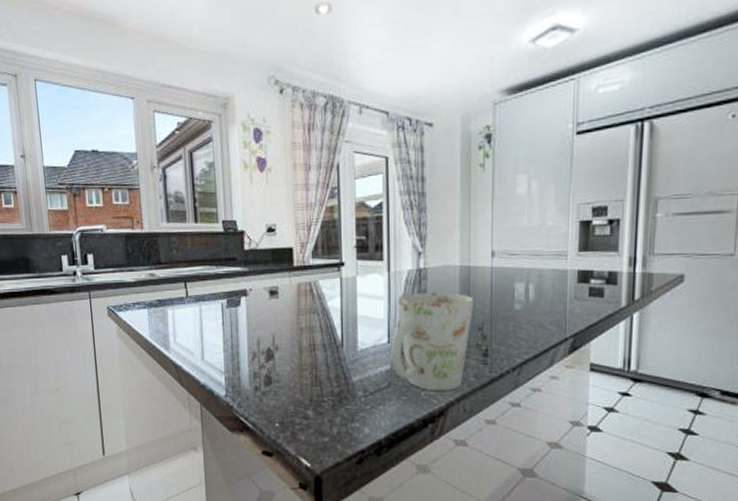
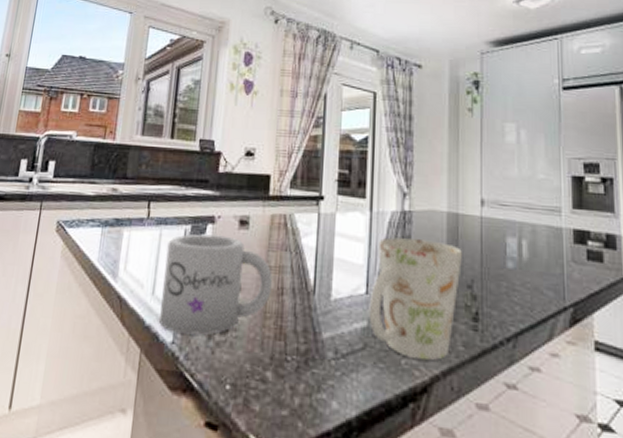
mug: none [207,306,306,389] -> present [159,234,273,336]

